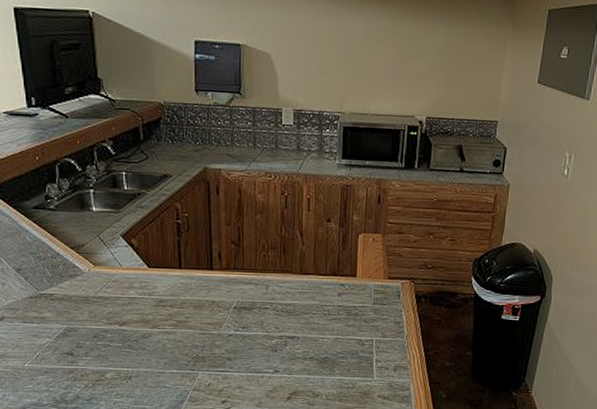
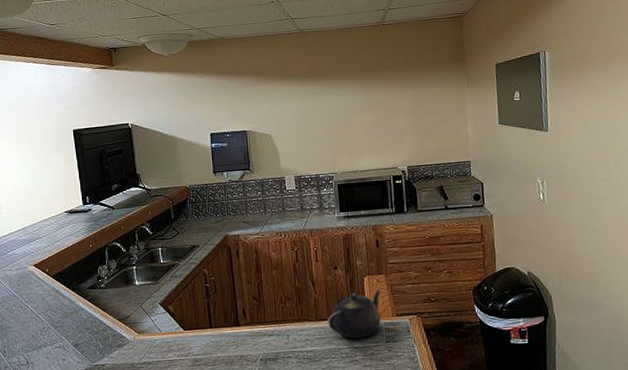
teapot: none [313,249,377,298] -> present [328,289,382,339]

